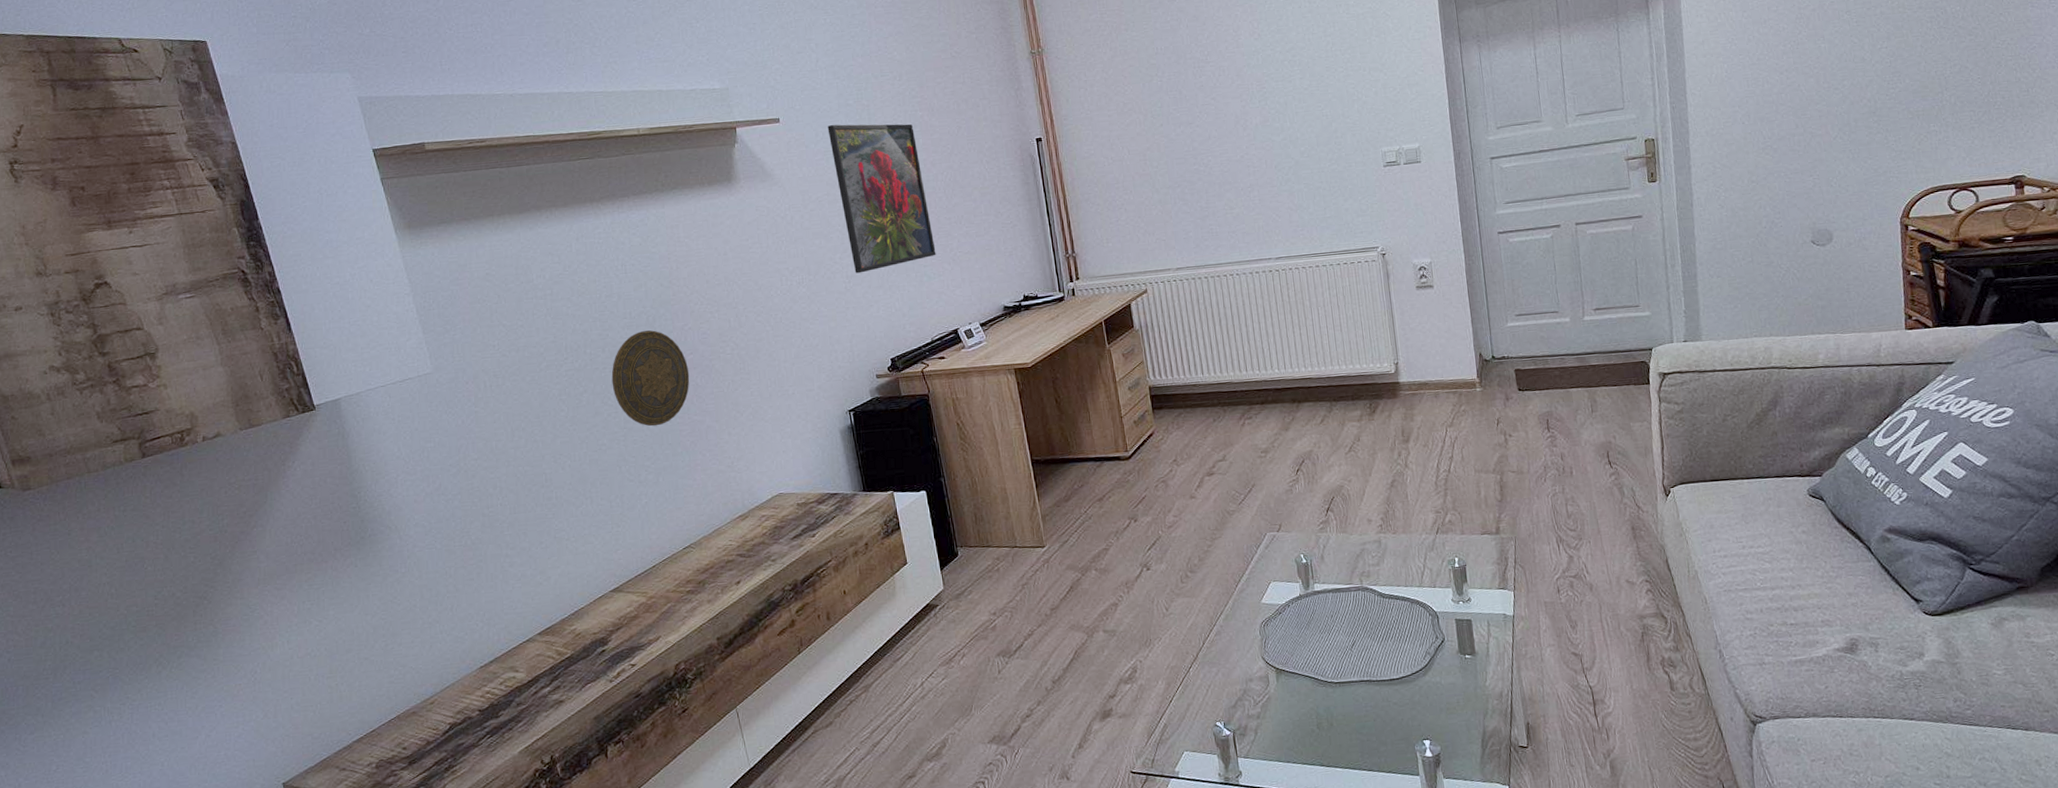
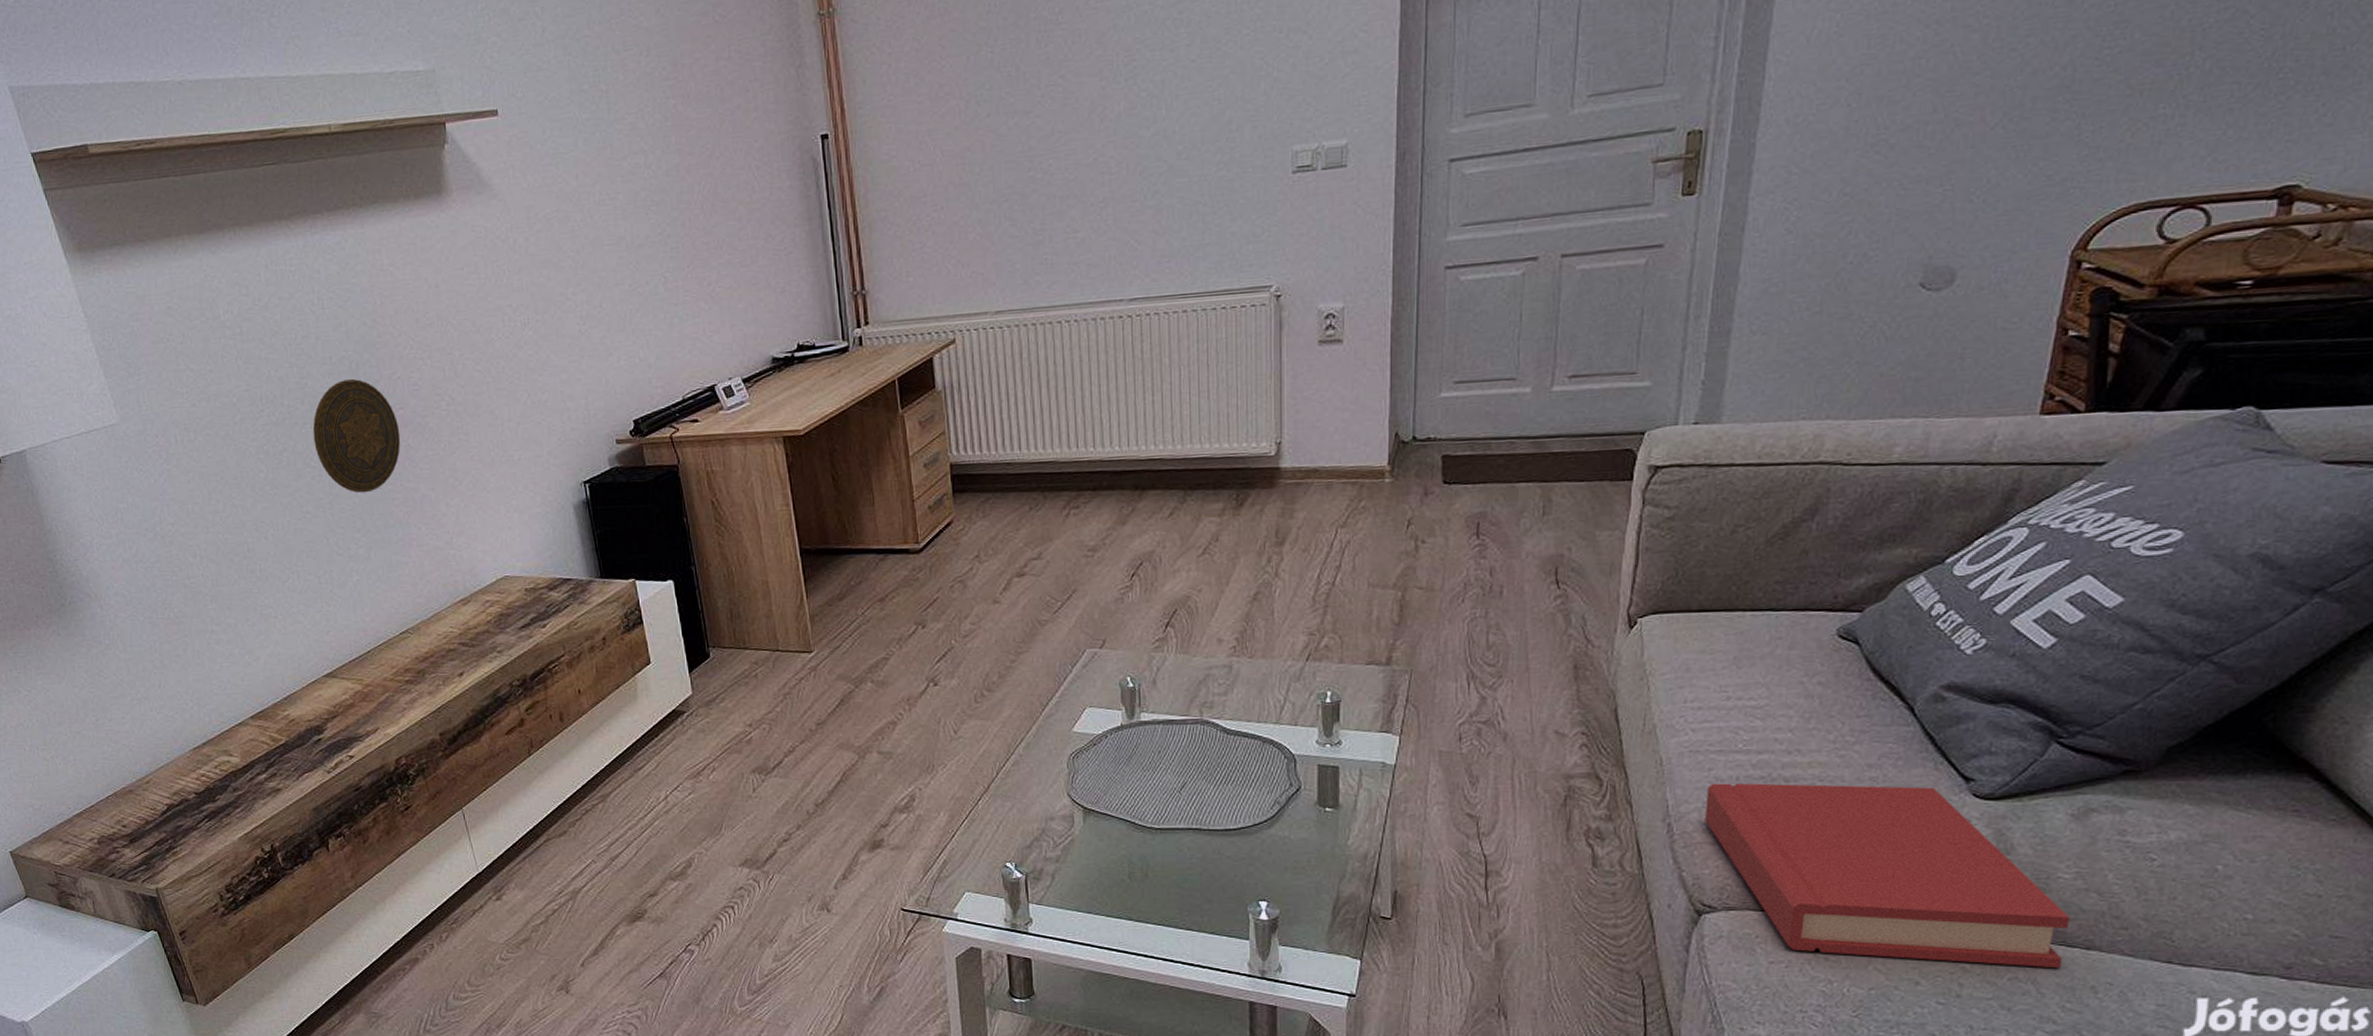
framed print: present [827,124,936,274] -> none [556,116,690,313]
hardback book: none [1742,608,2012,750] -> present [1705,783,2070,969]

